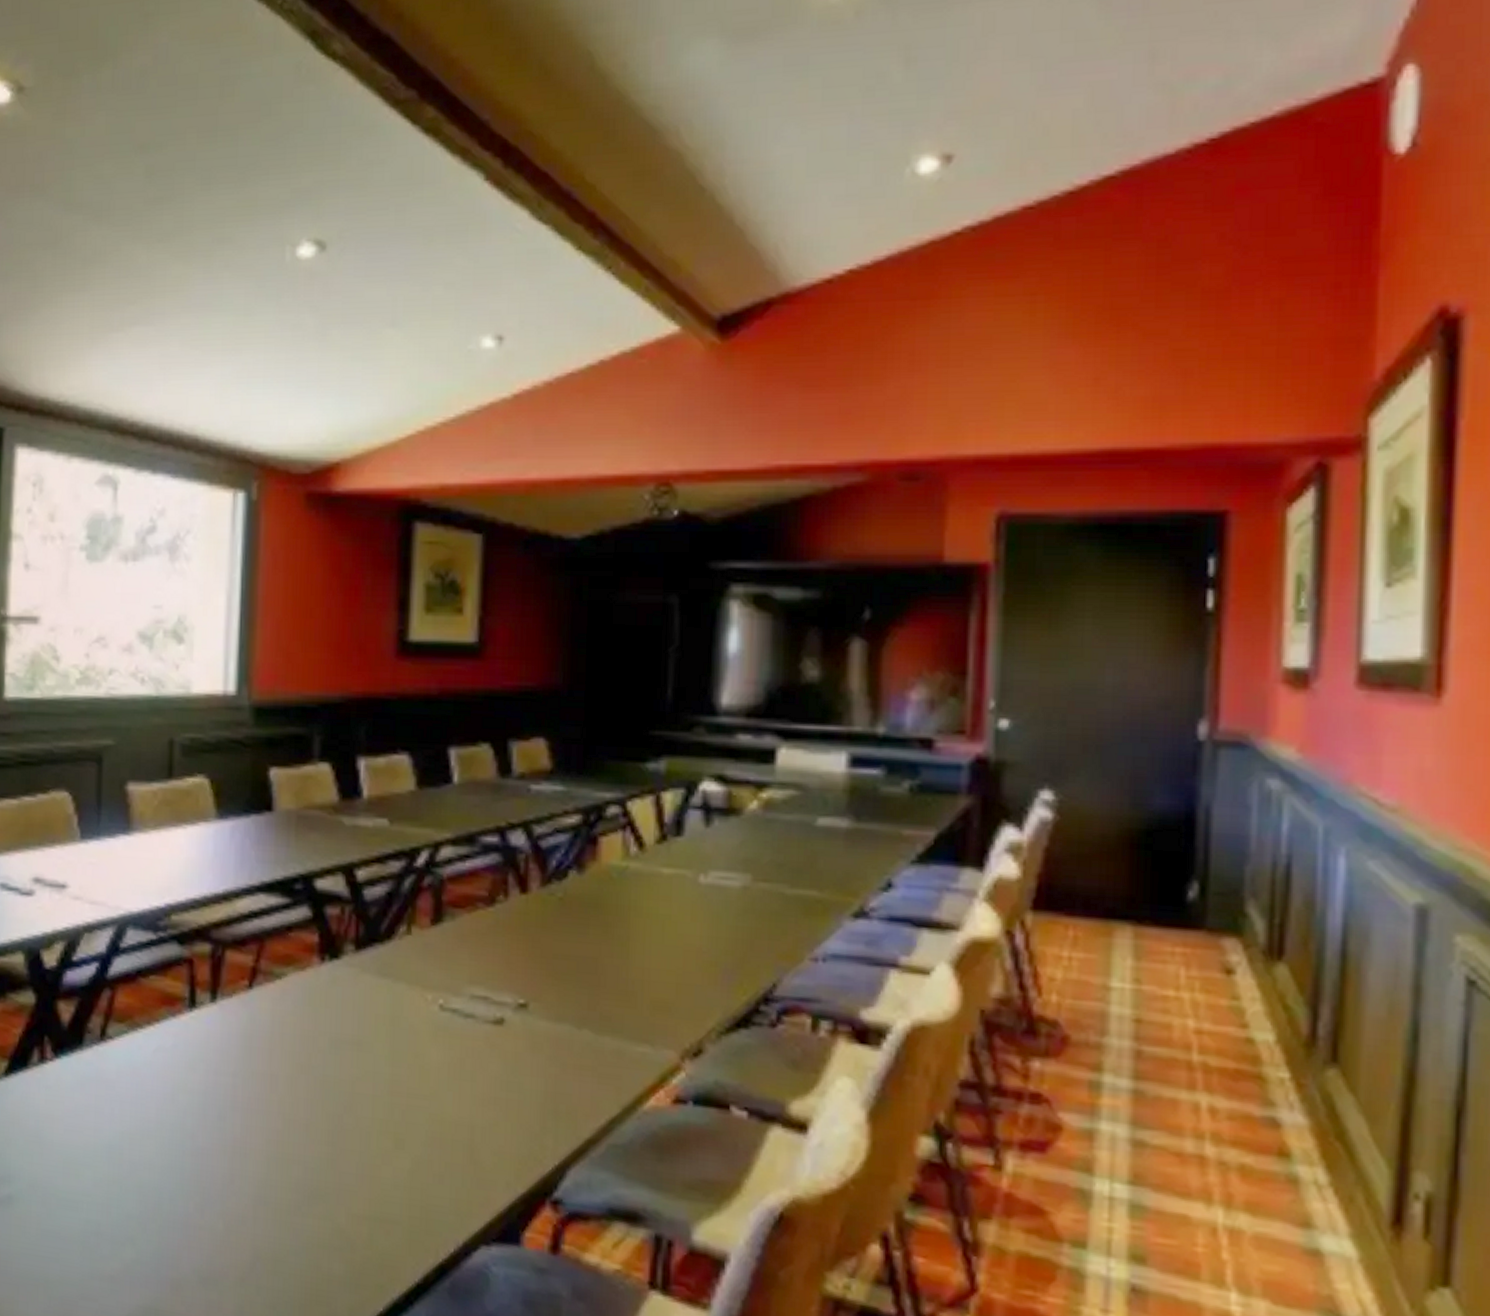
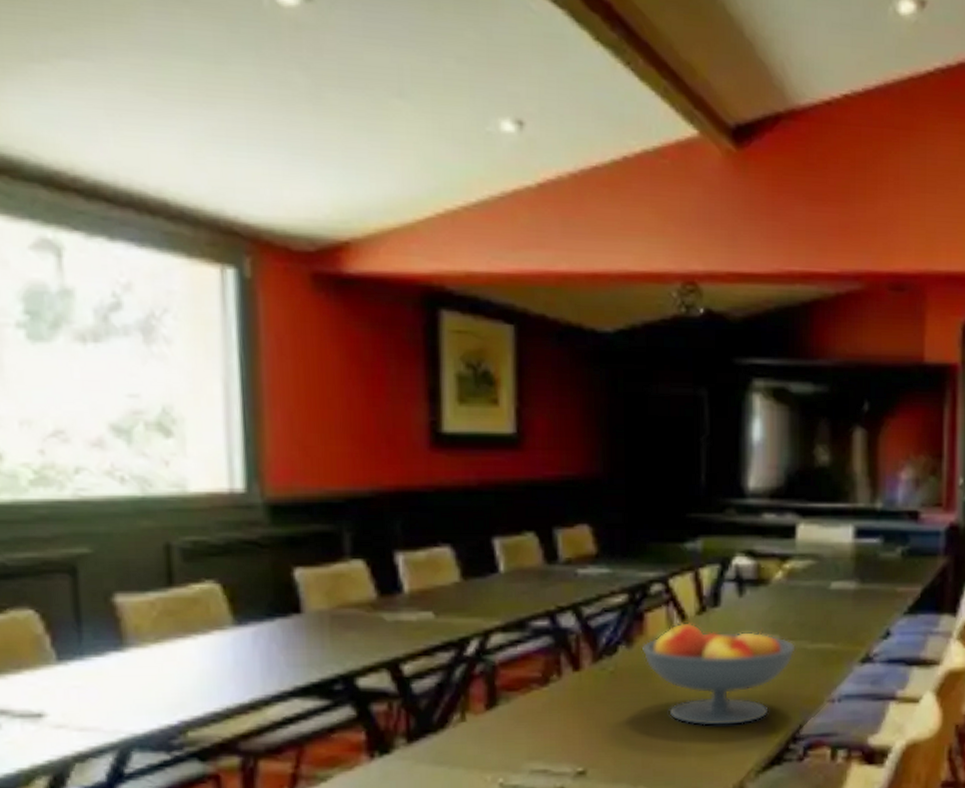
fruit bowl: none [593,851,771,975] -> present [641,623,795,727]

